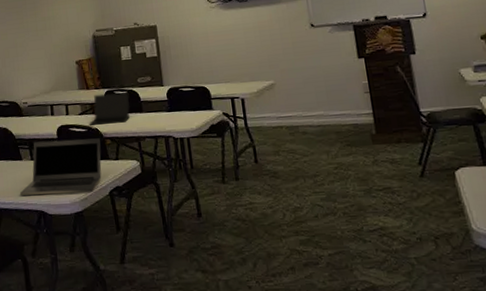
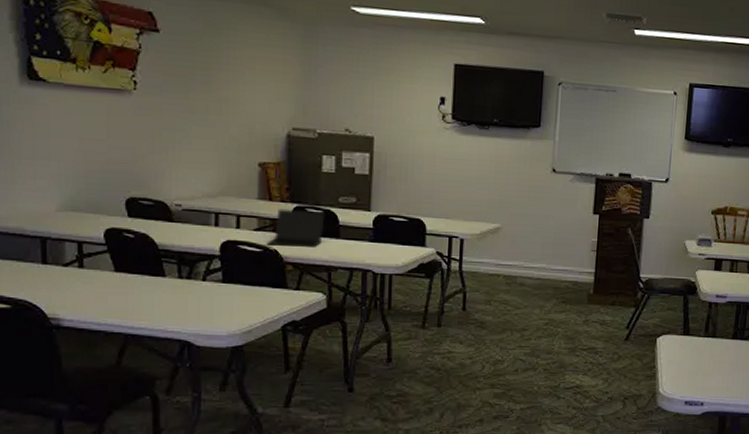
laptop: present [20,138,102,196] -> none [158,256,280,324]

